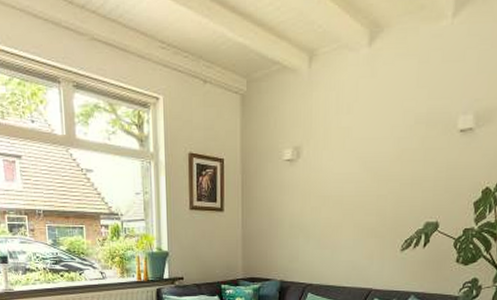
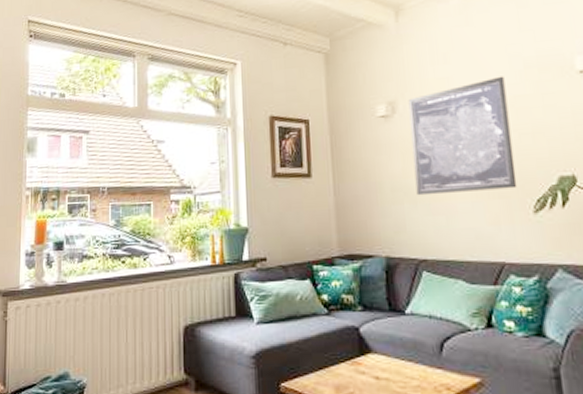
wall art: none [310,129,397,232] -> present [408,76,518,196]

